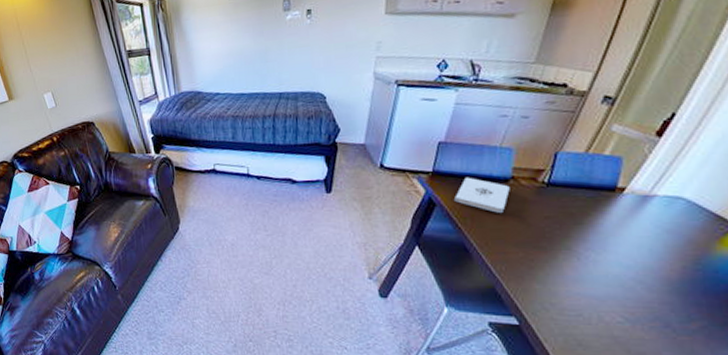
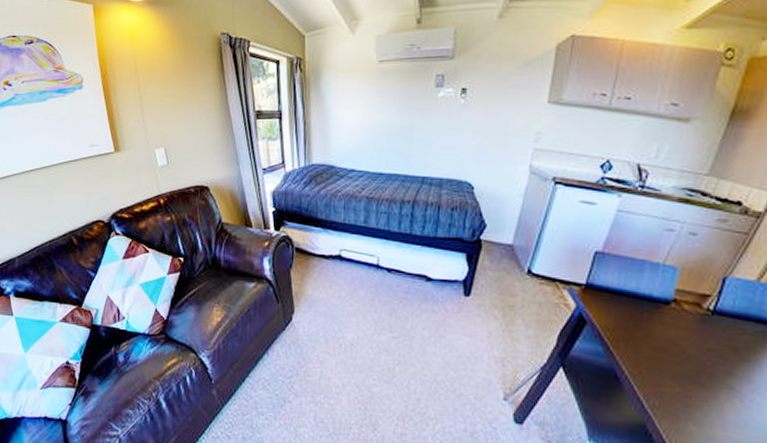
notepad: present [454,177,510,213] -> none [608,294,671,339]

